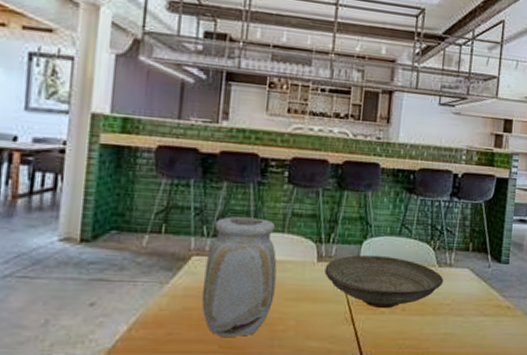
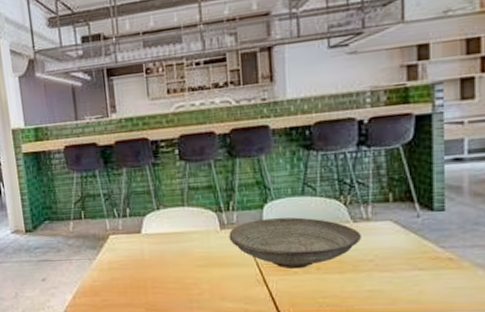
vase: present [201,216,277,337] -> none [121,196,186,301]

